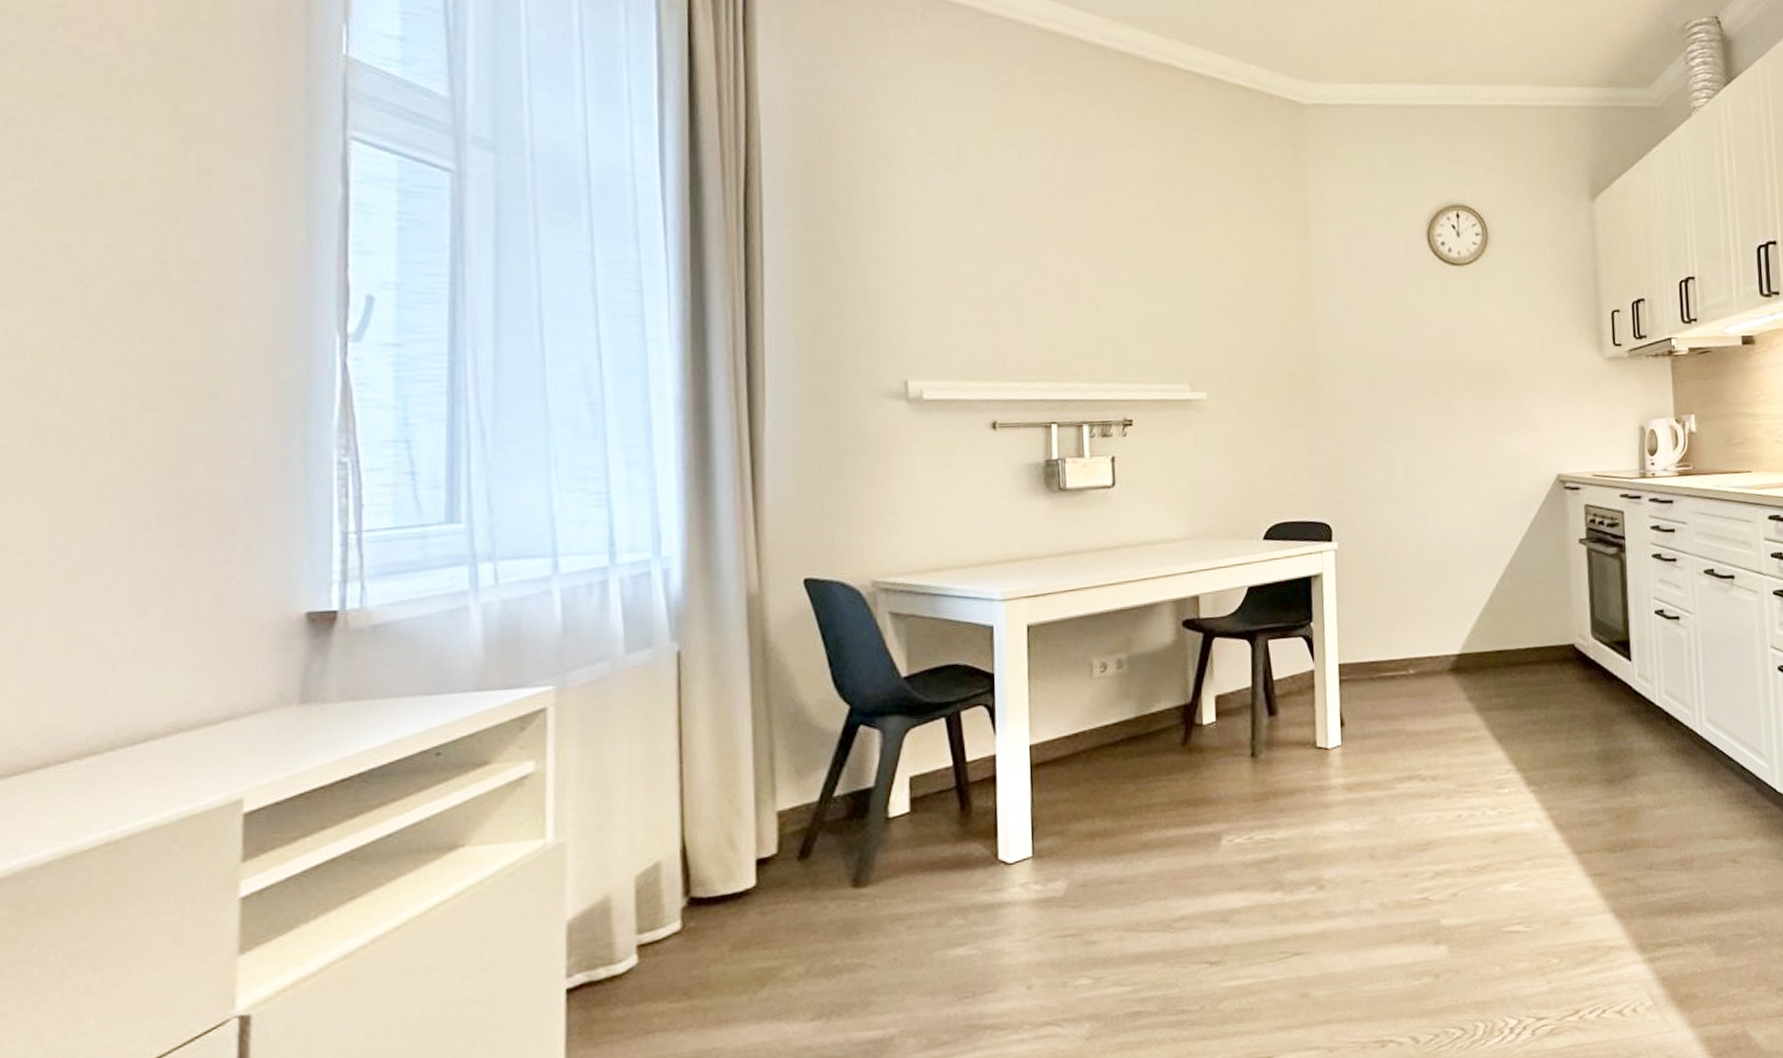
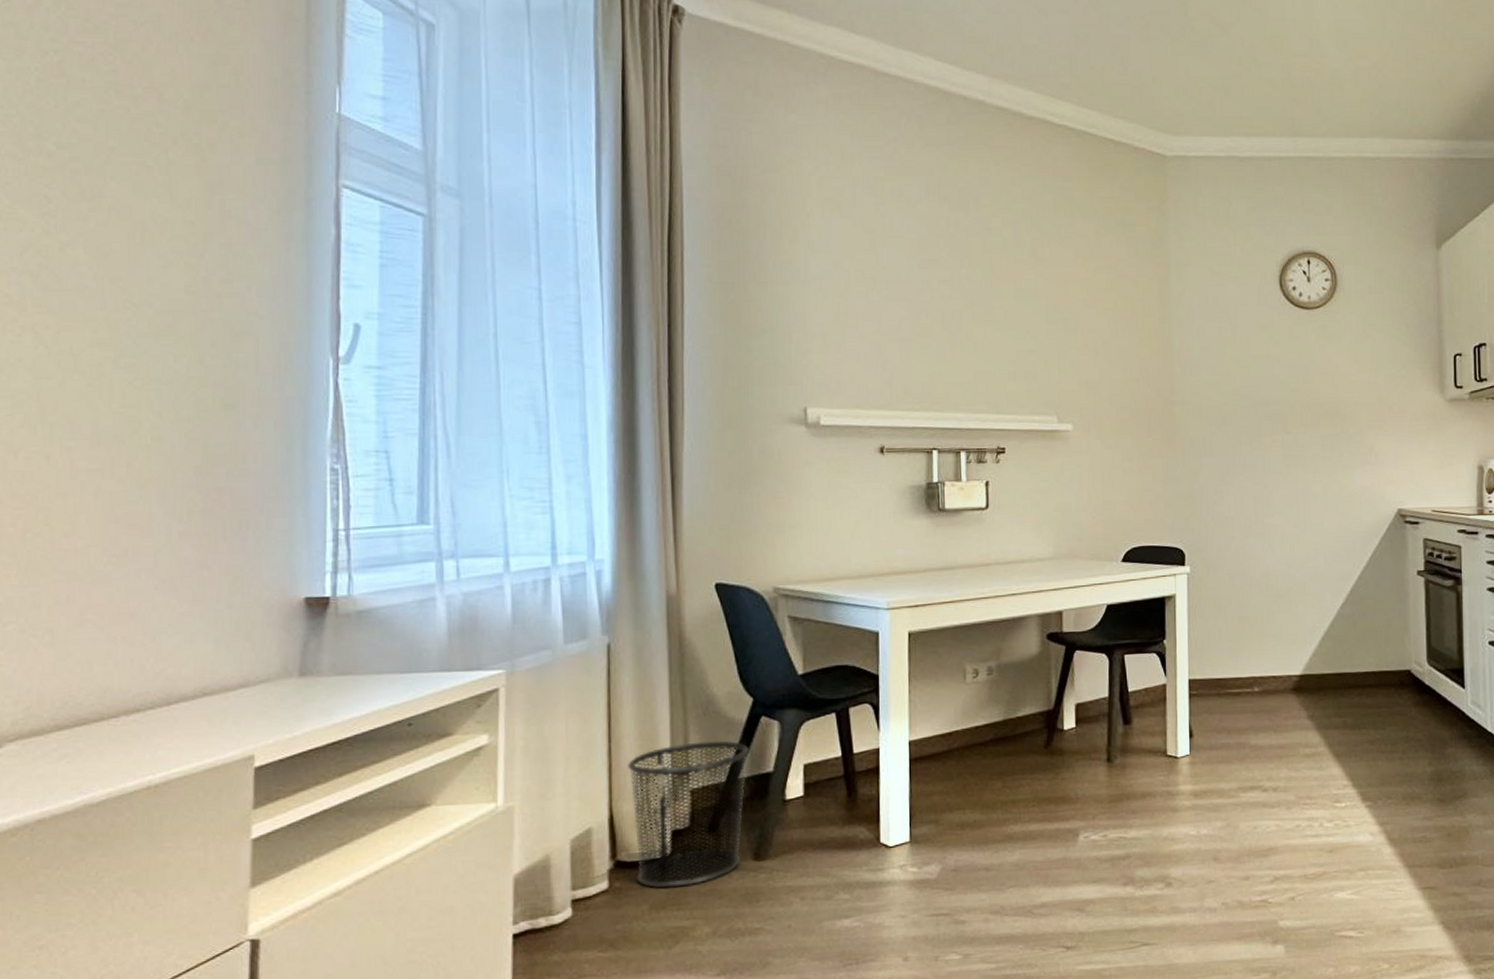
waste bin: none [703,755,846,926] -> present [628,741,750,889]

